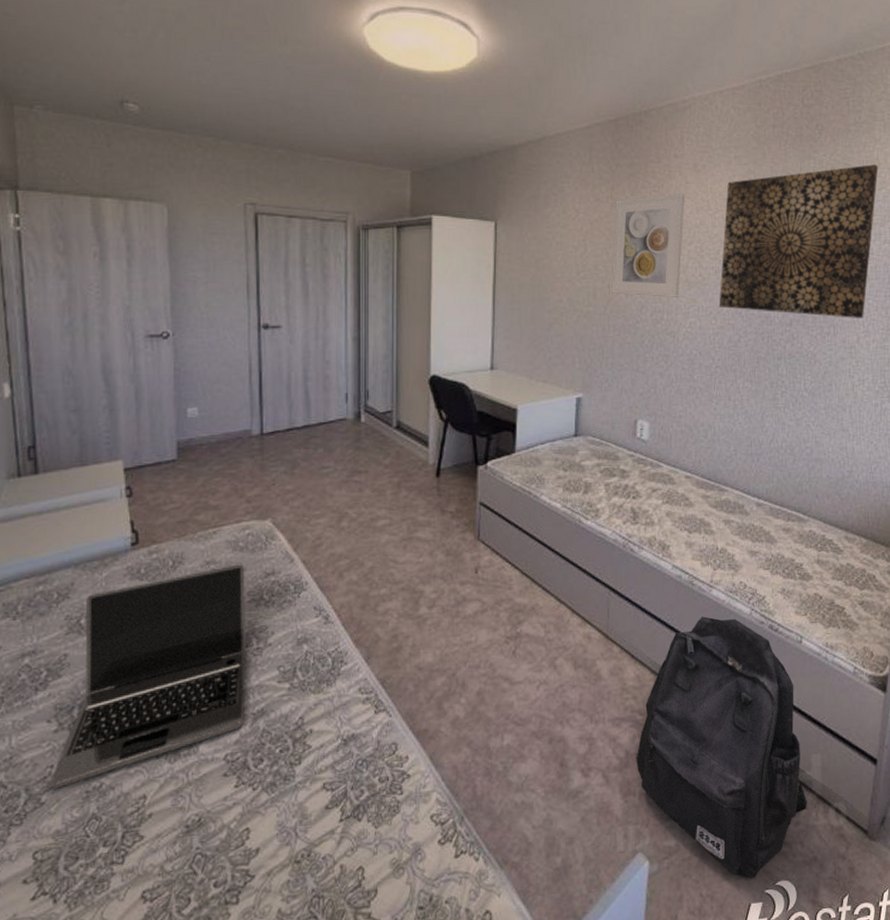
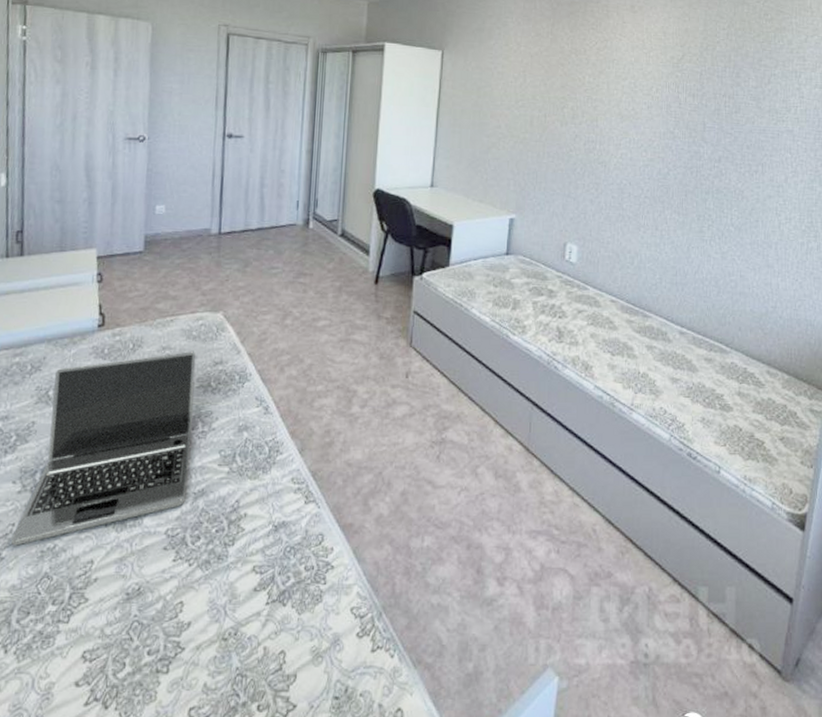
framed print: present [611,193,684,297] -> none [547,31,621,129]
backpack: present [636,616,807,879] -> none [550,438,720,707]
wall art: present [718,164,879,318] -> none [649,12,811,159]

